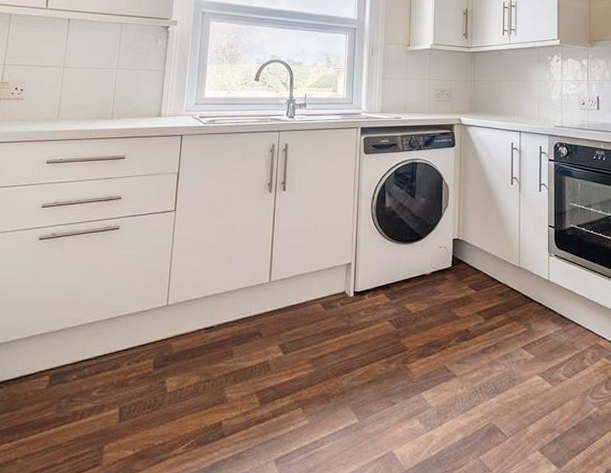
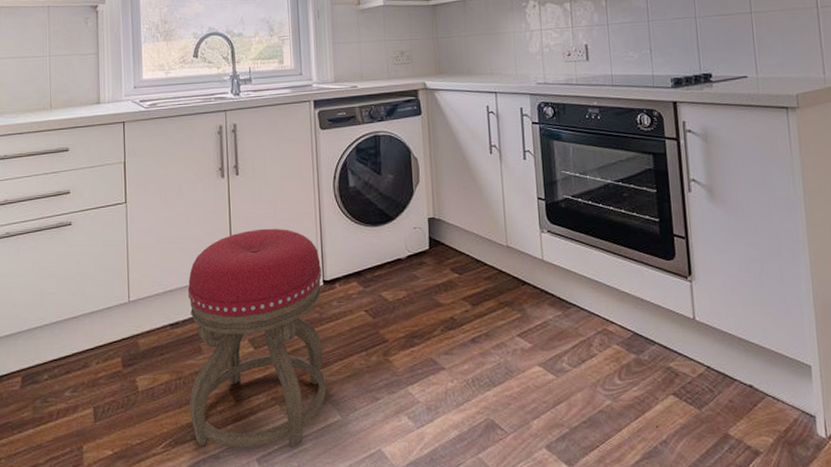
stool: none [215,241,353,449] -> present [187,228,327,448]

